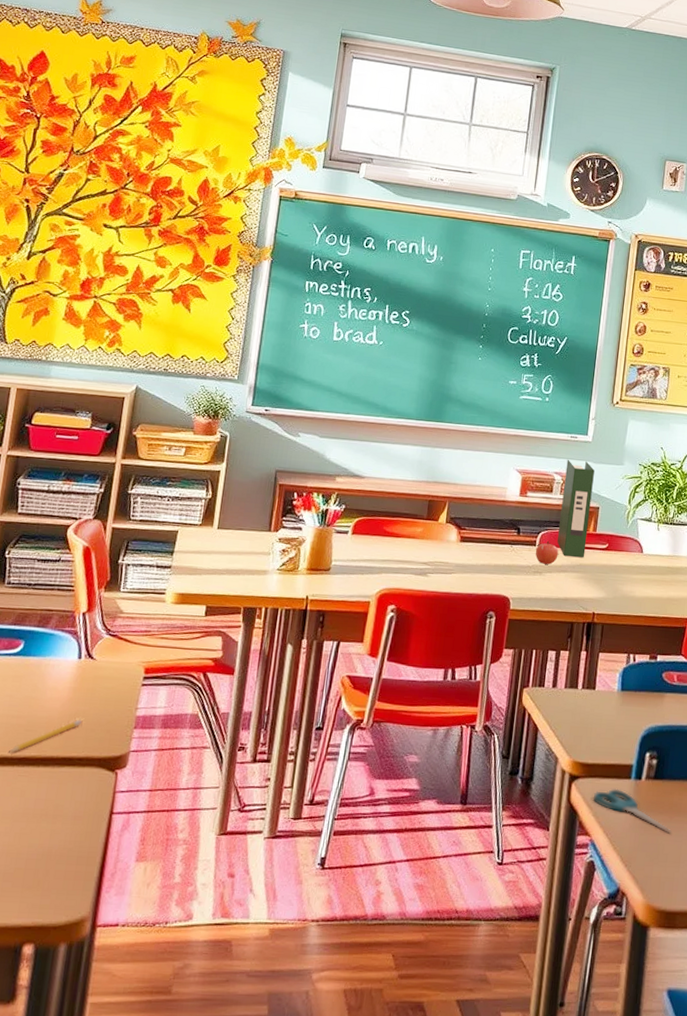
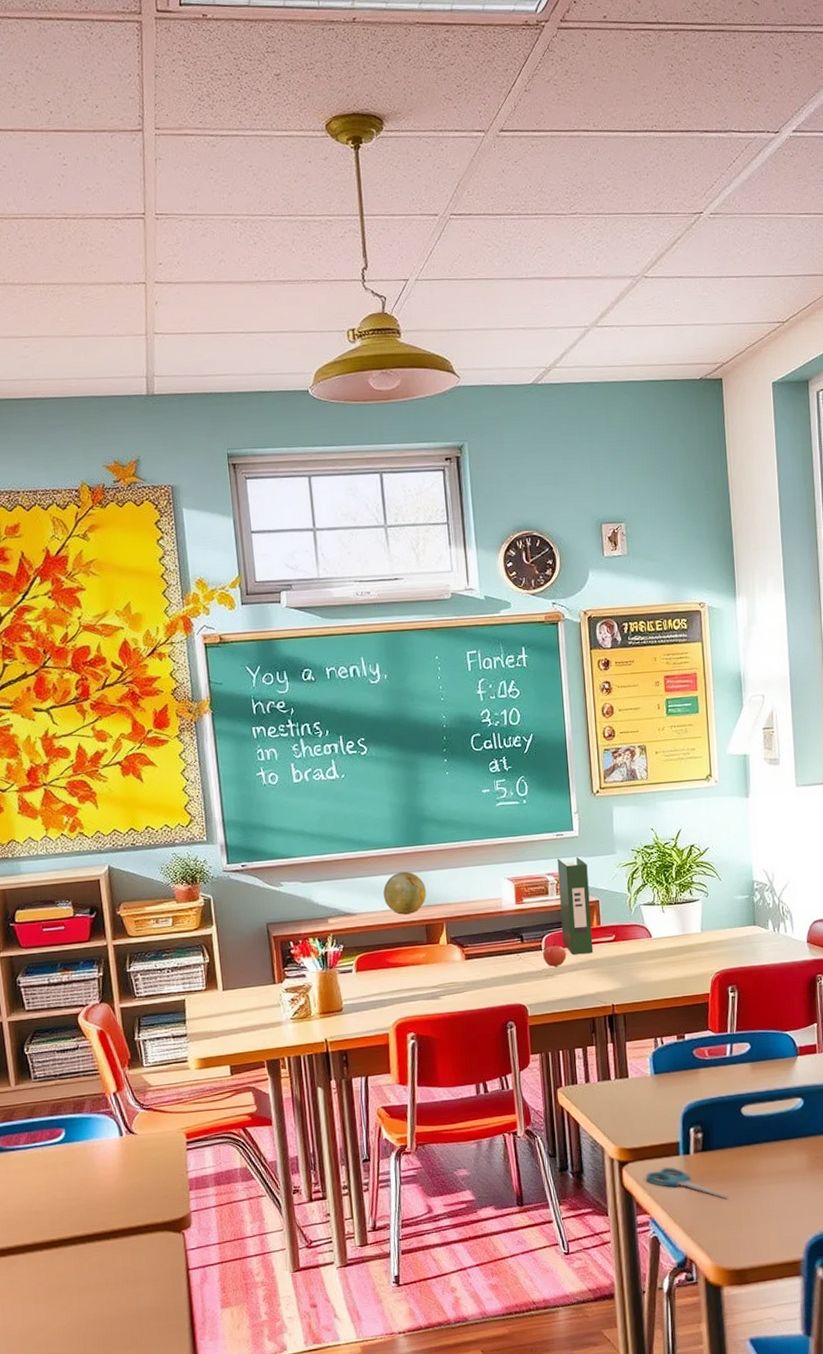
pencil: present [7,719,83,753] -> none [76,1191,140,1233]
globe: none [394,444,437,487] -> present [383,871,426,915]

